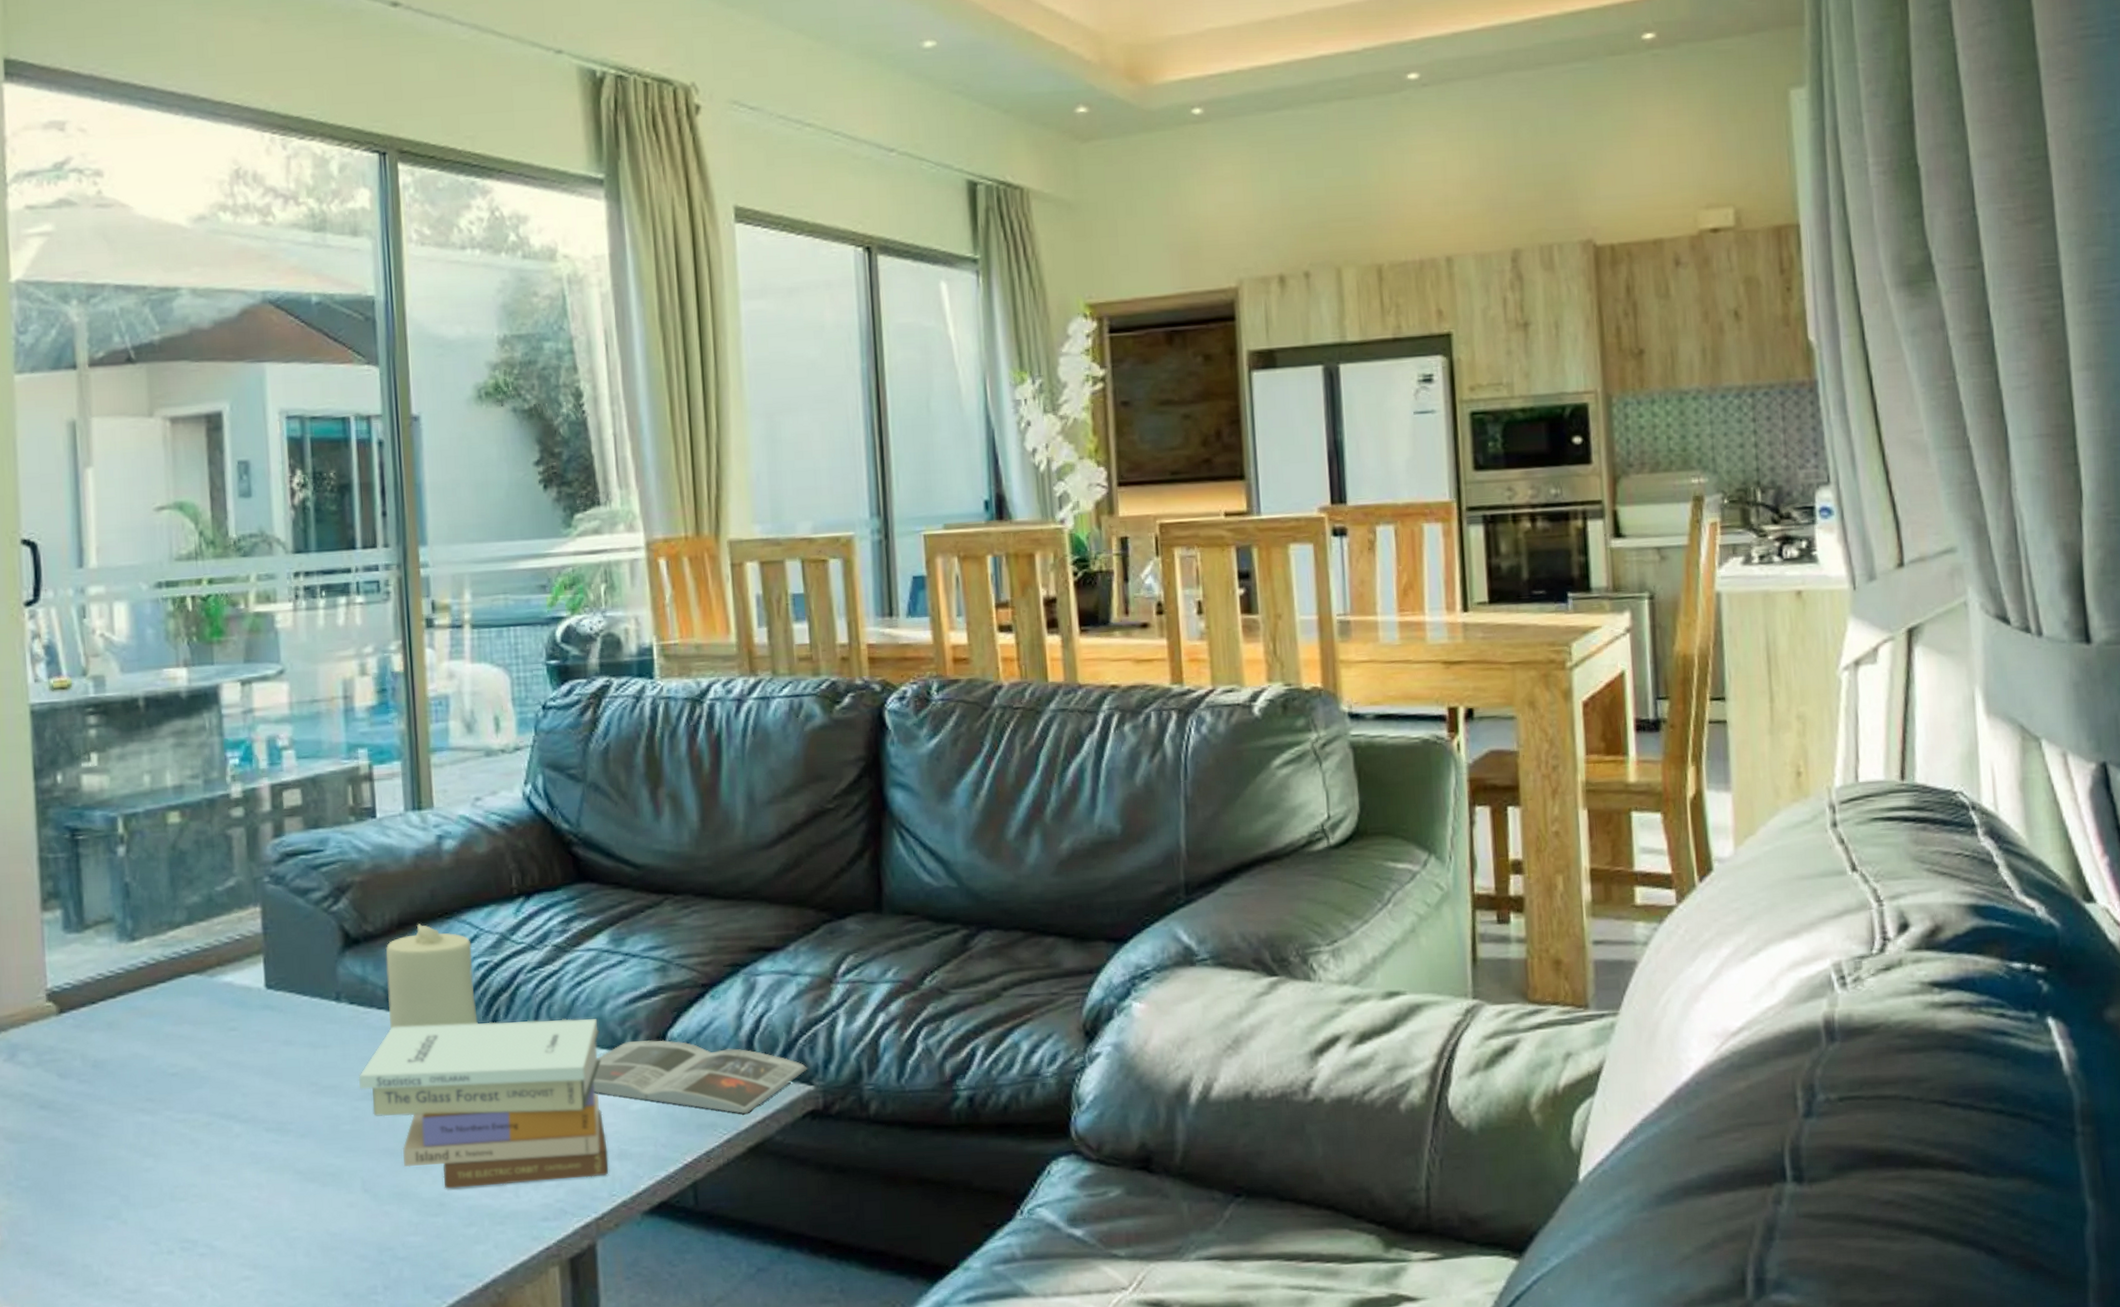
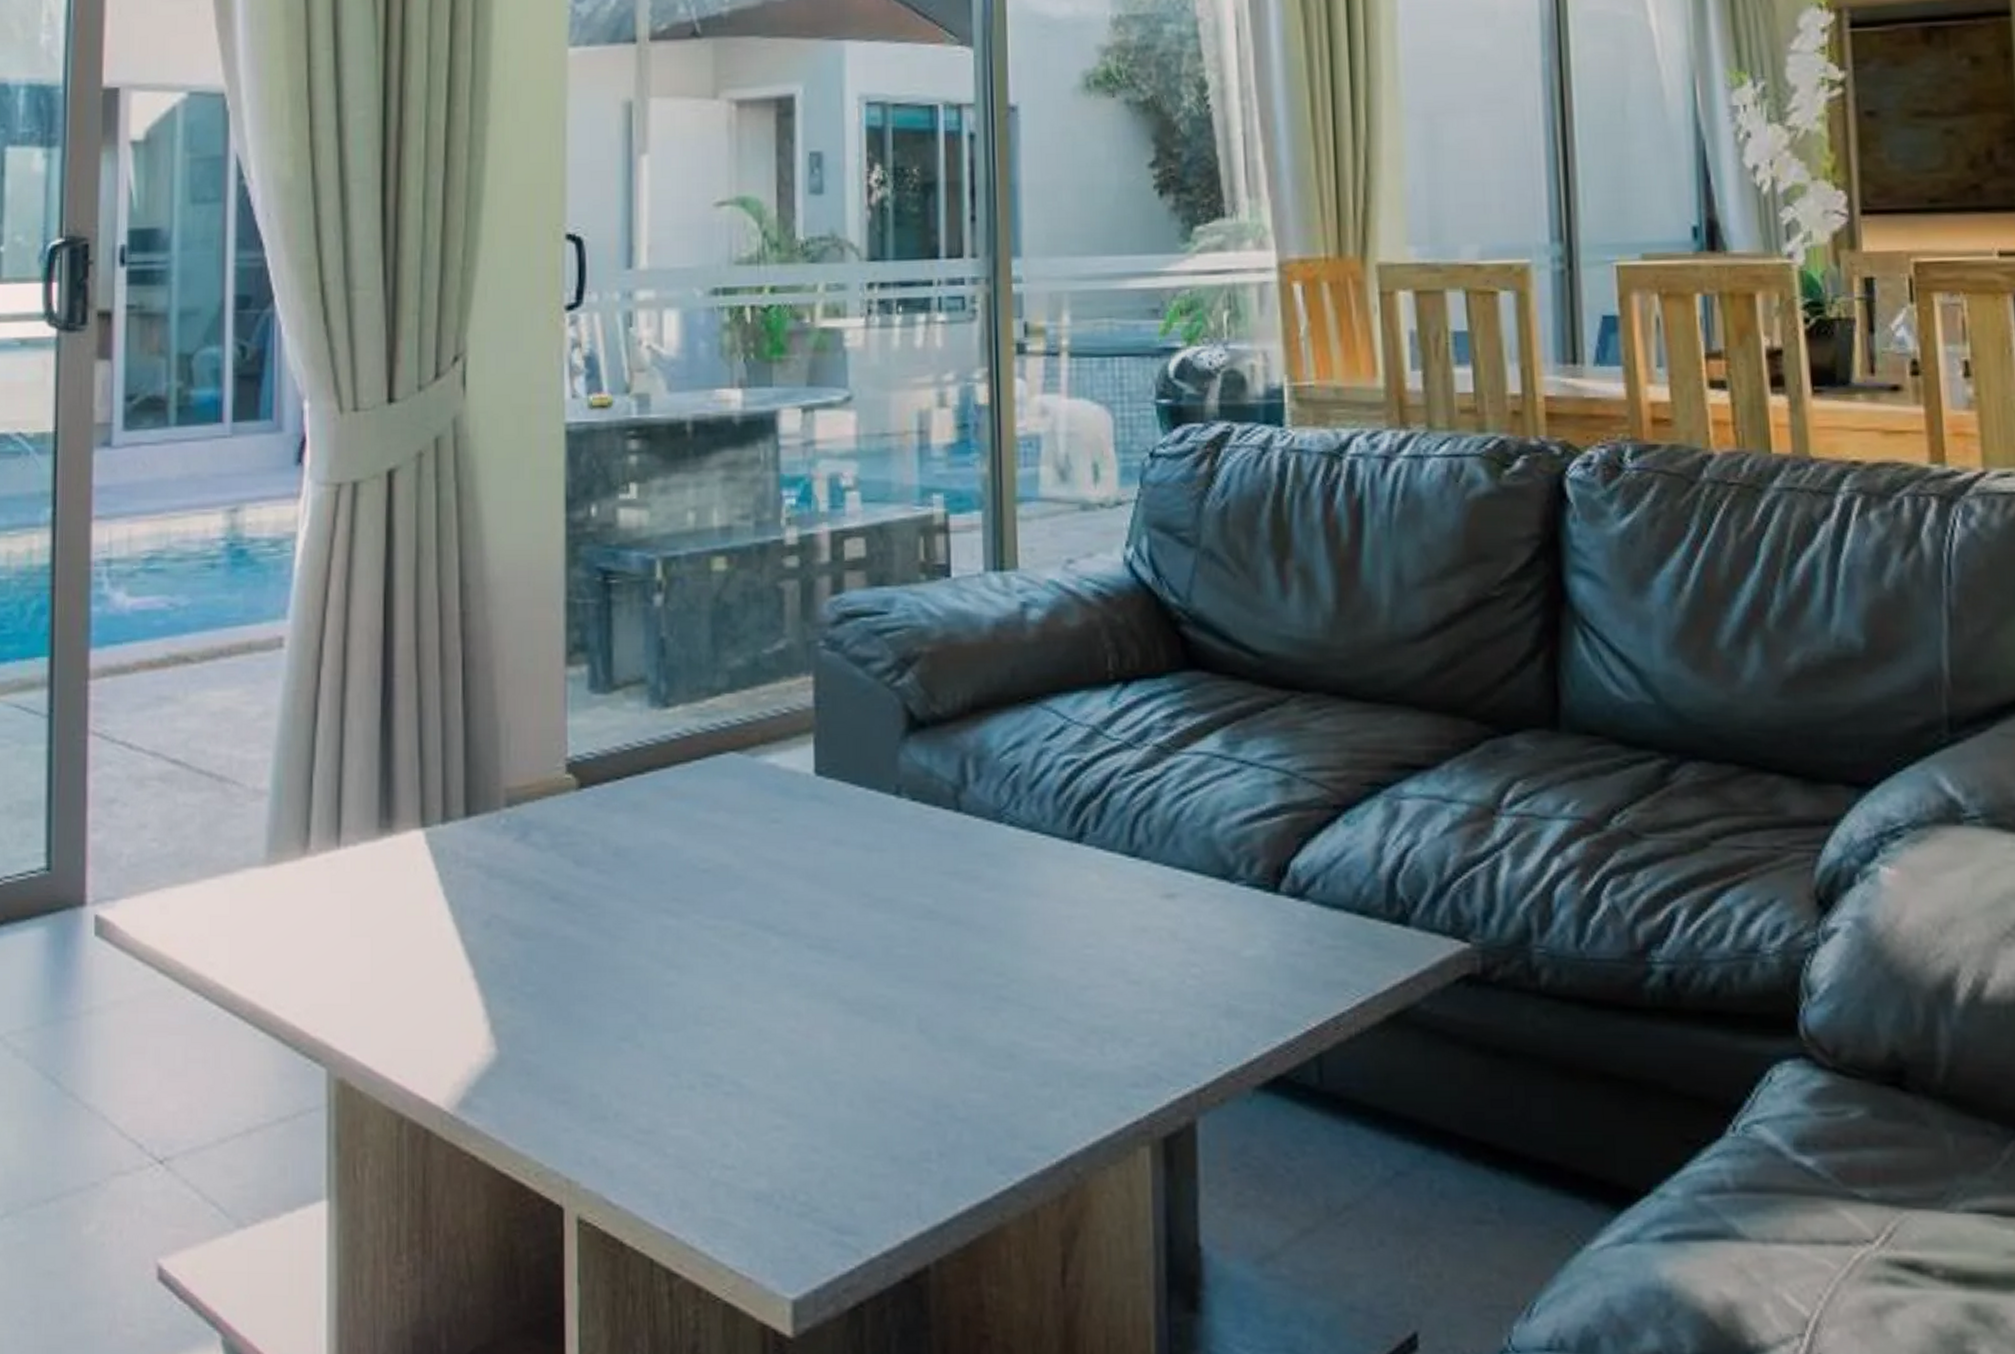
books: present [358,1018,609,1189] -> none [918,831,1214,1038]
candle: present [385,924,478,1029] -> none [955,708,1062,836]
magazine: present [593,1039,808,1114] -> none [1197,871,1464,972]

